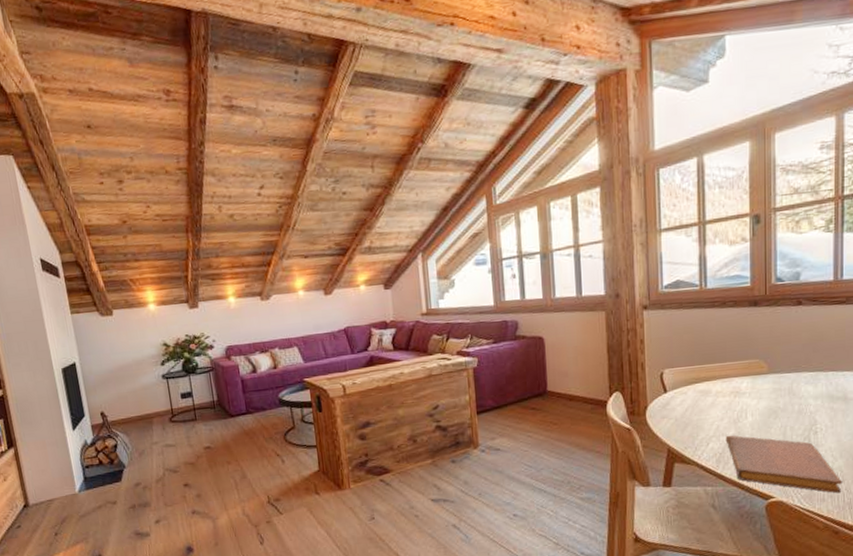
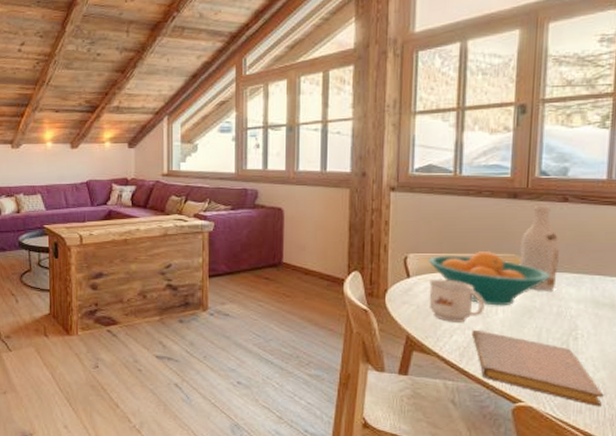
fruit bowl: none [682,359,791,411] -> present [428,251,551,306]
mug: none [685,390,736,431] -> present [428,279,485,322]
wine bottle: none [763,310,797,392] -> present [520,205,560,291]

